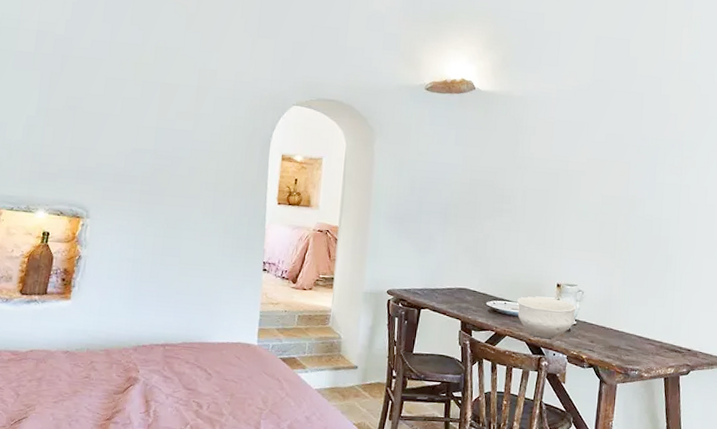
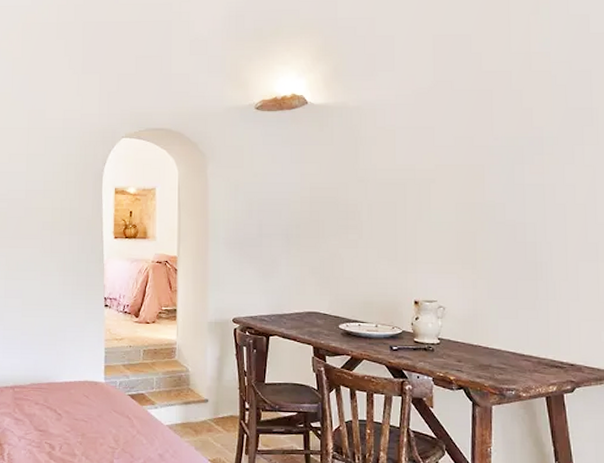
bowl: present [517,296,576,339] -> none [372,315,438,361]

